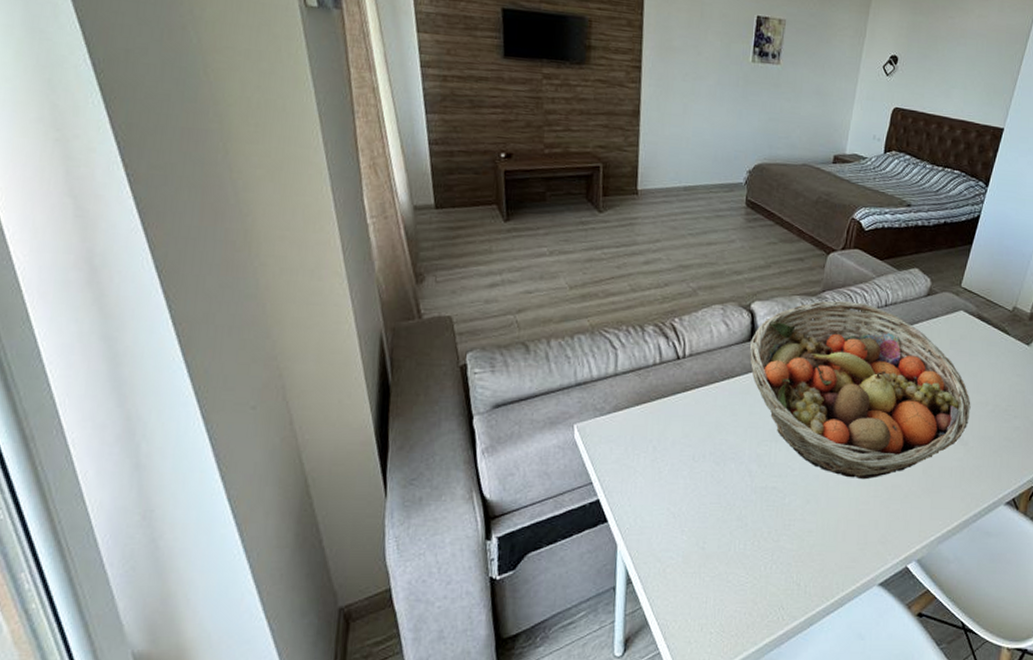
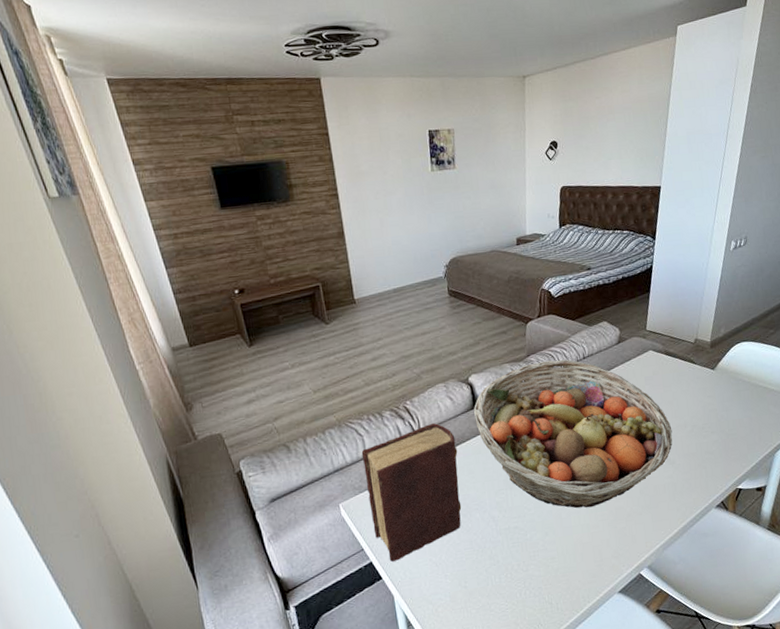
diary: none [608,349,723,503] -> present [361,423,462,562]

